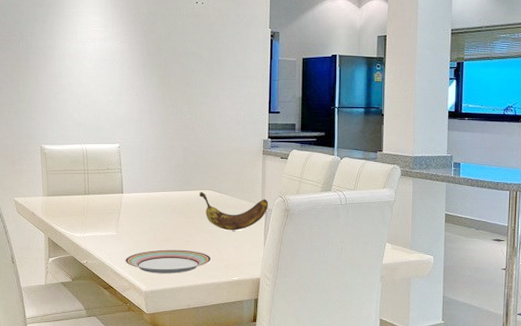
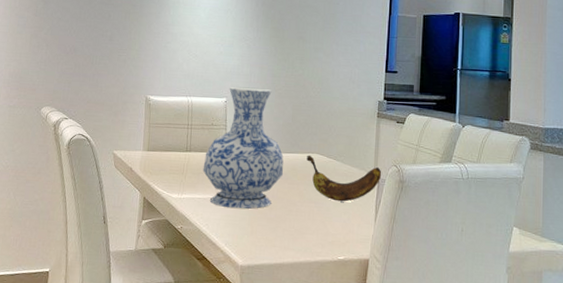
vase: none [102,133,179,242] -> present [202,86,284,209]
plate: present [125,249,212,274] -> none [222,218,316,248]

